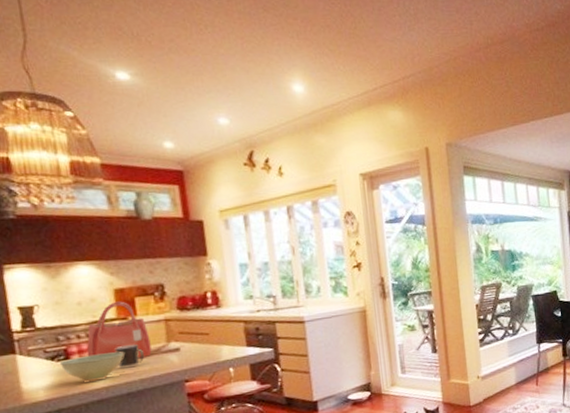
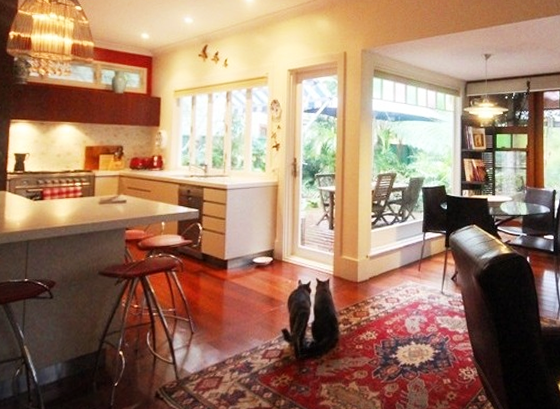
bowl: present [59,351,124,382] -> none [35,198,84,220]
handbag: present [87,301,152,359] -> none [56,157,106,206]
mug: present [114,345,145,369] -> none [77,194,99,212]

